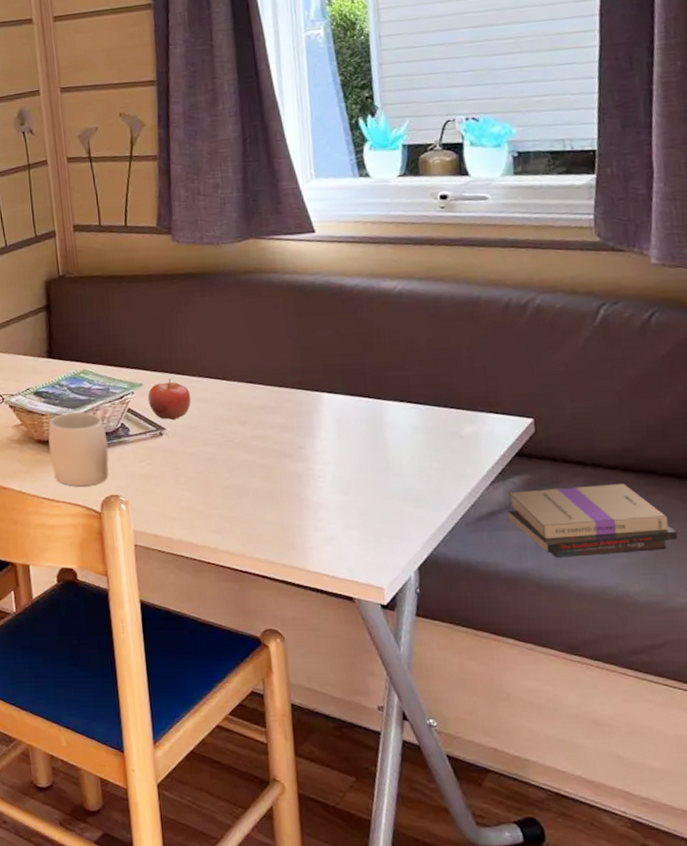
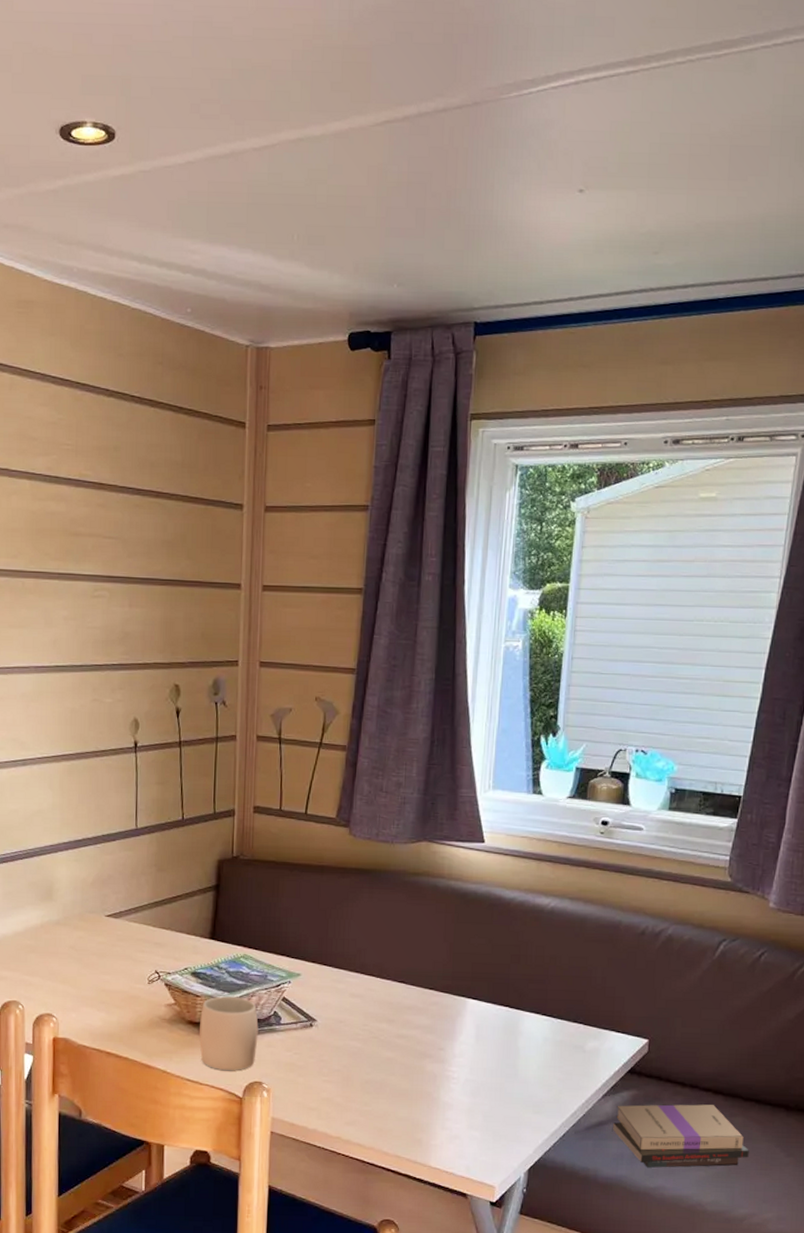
fruit: present [147,379,191,420] -> none [303,971,345,1012]

